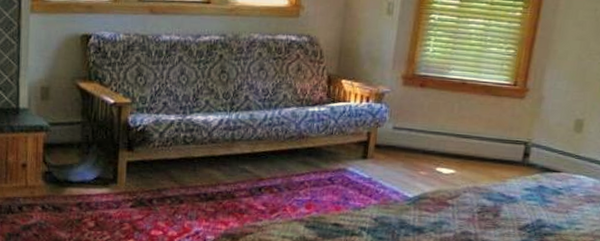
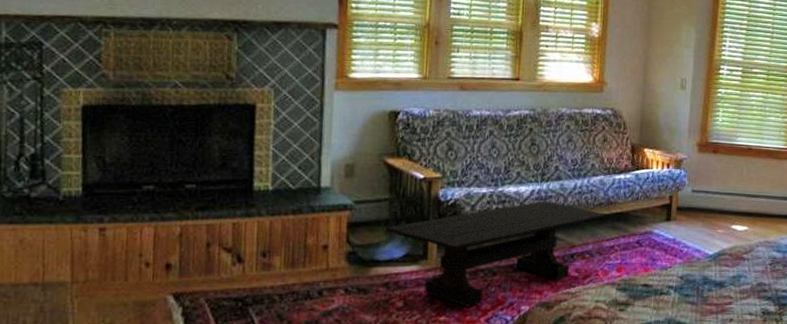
coffee table: none [79,130,299,232] -> present [386,200,608,307]

